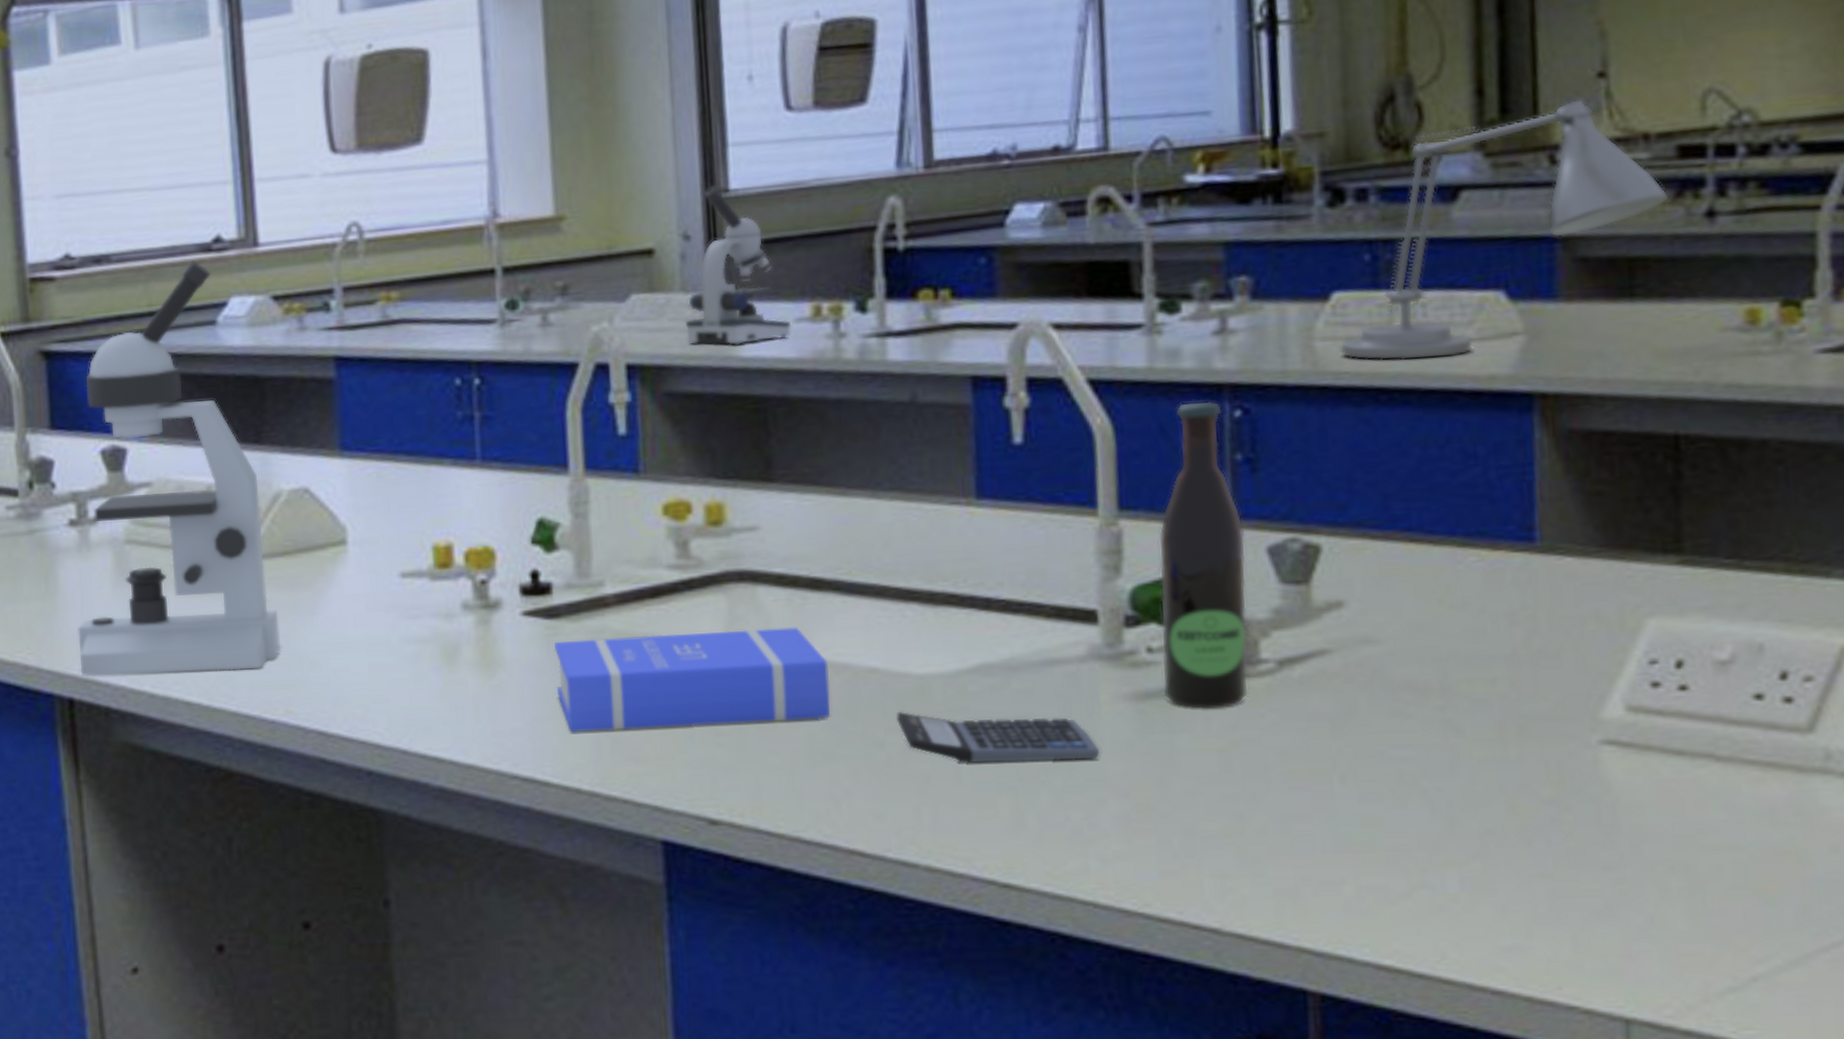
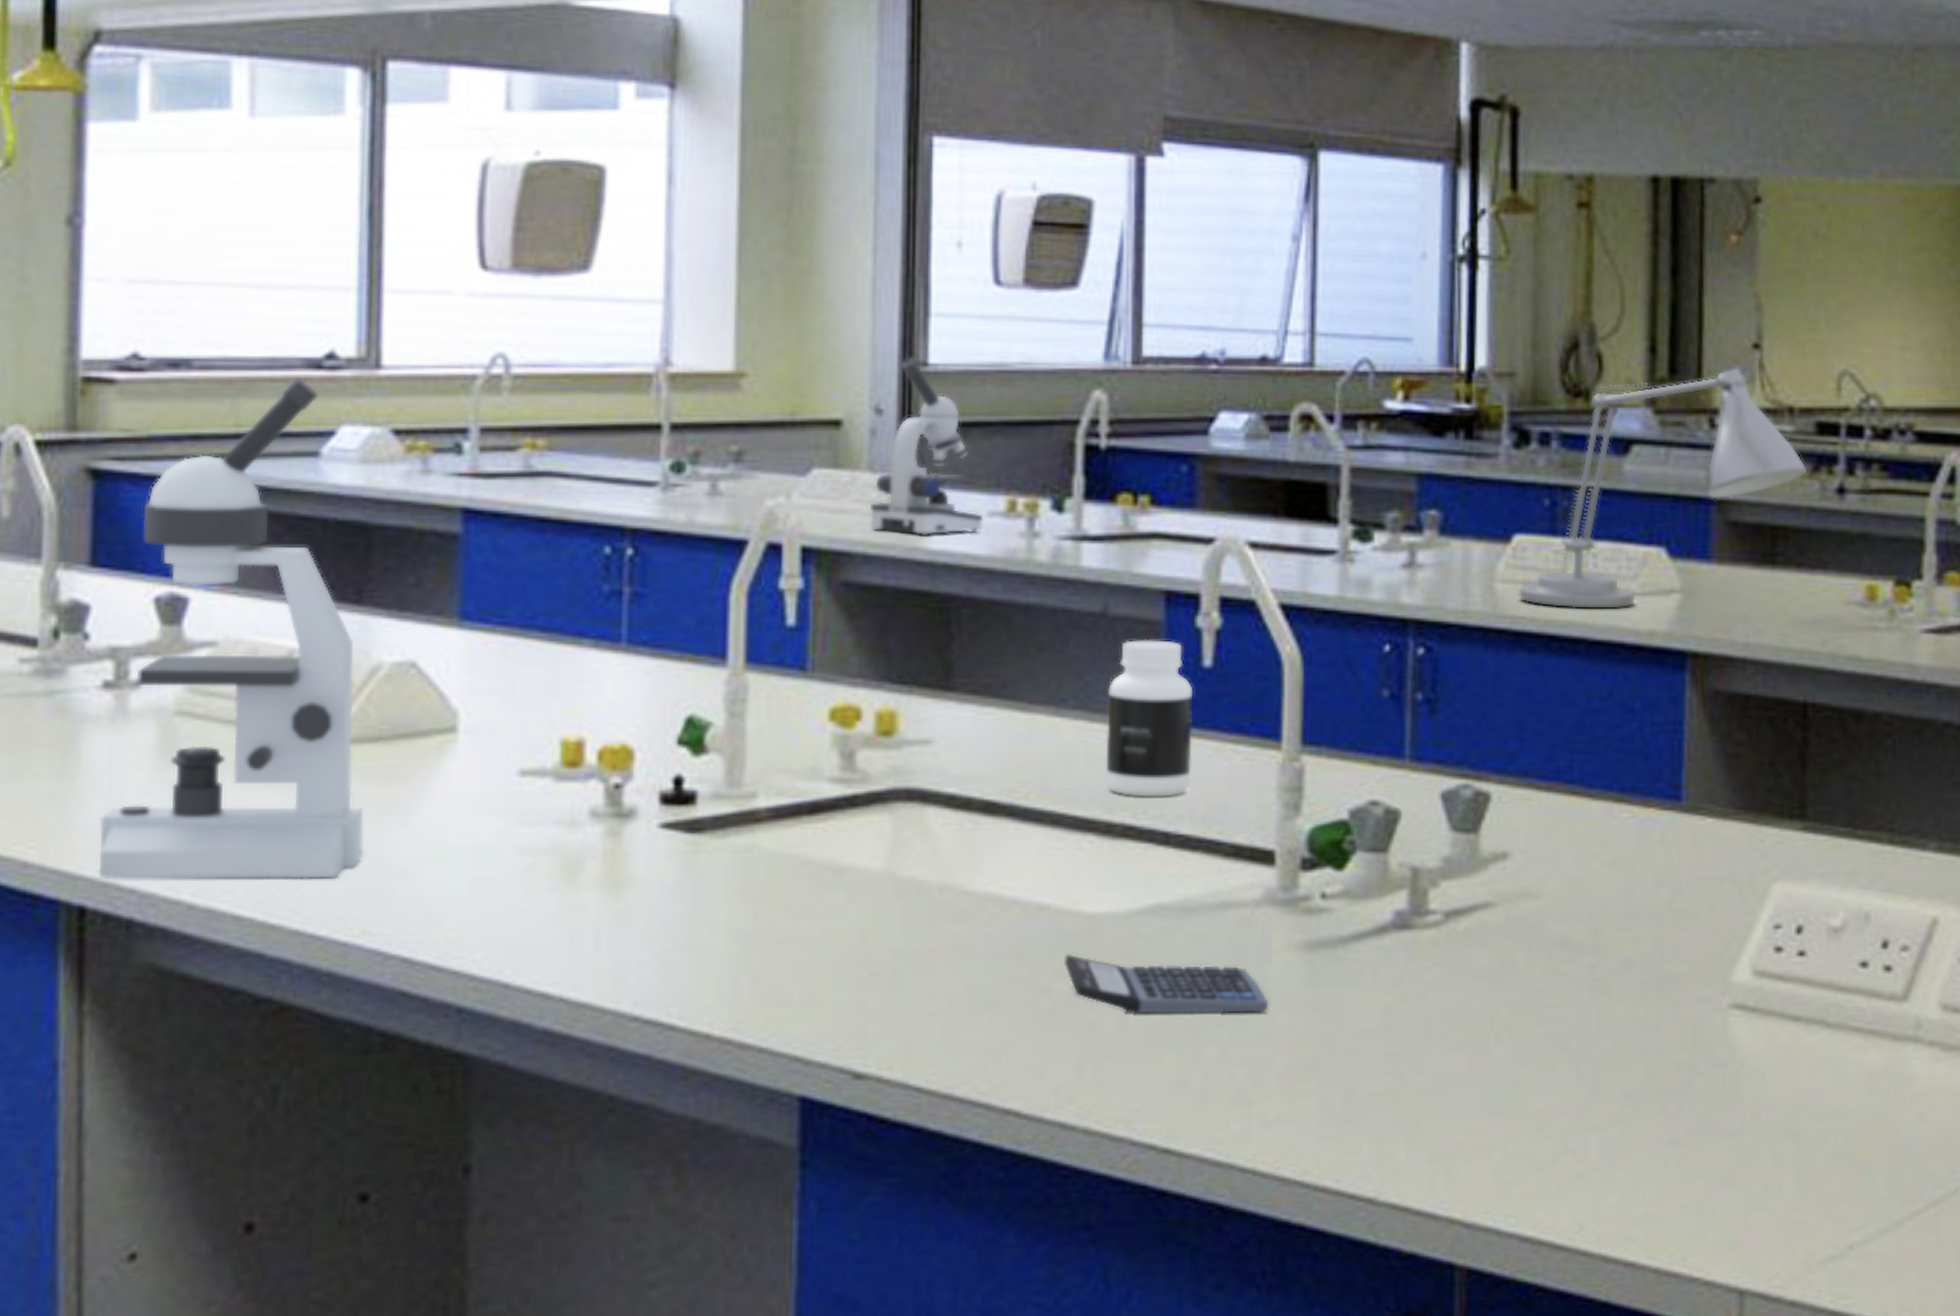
book: present [554,627,830,732] -> none [693,855,996,967]
medicine bottle: none [920,422,1009,568] -> present [1105,640,1194,797]
bottle: present [1159,401,1249,708] -> none [1334,635,1421,959]

